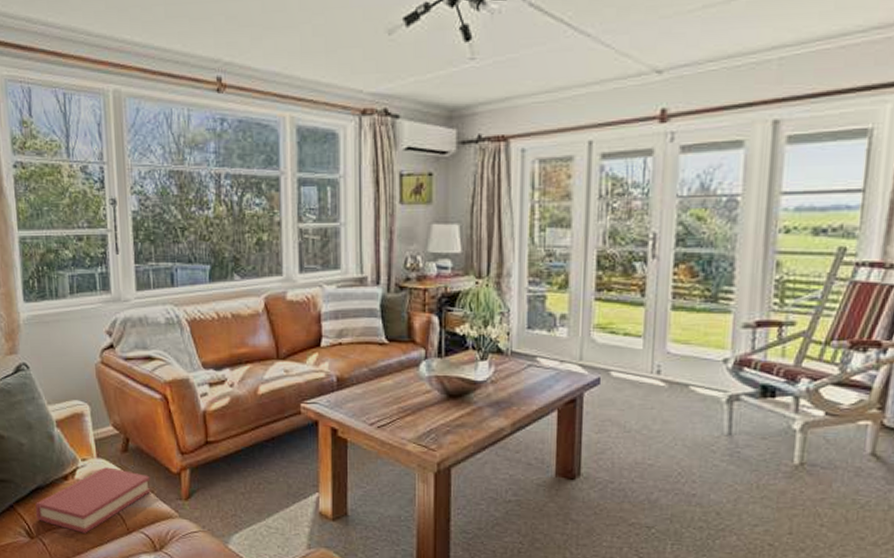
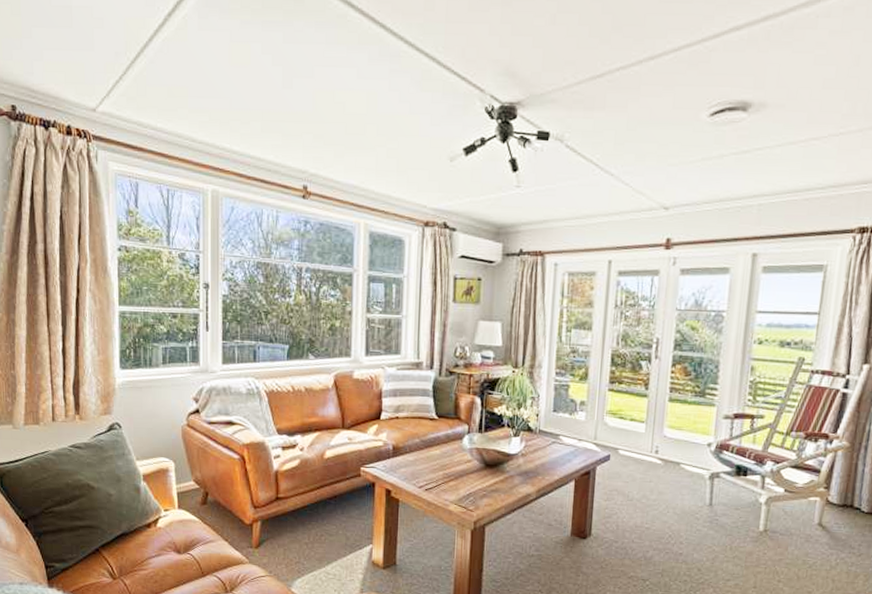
hardback book: present [36,467,151,533] -> none [120,517,225,576]

